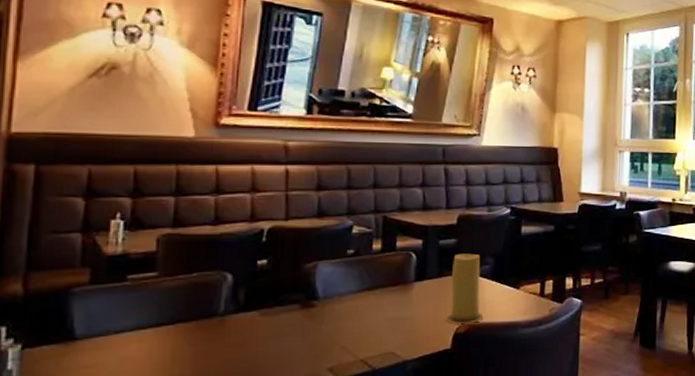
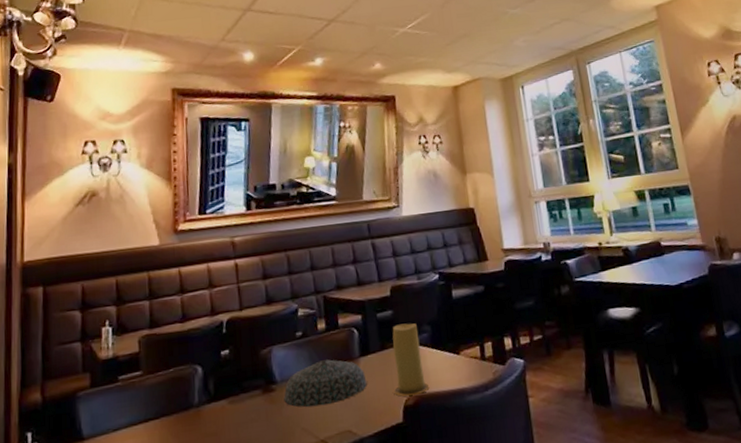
bowl: none [324,281,419,327] -> present [284,359,367,407]

